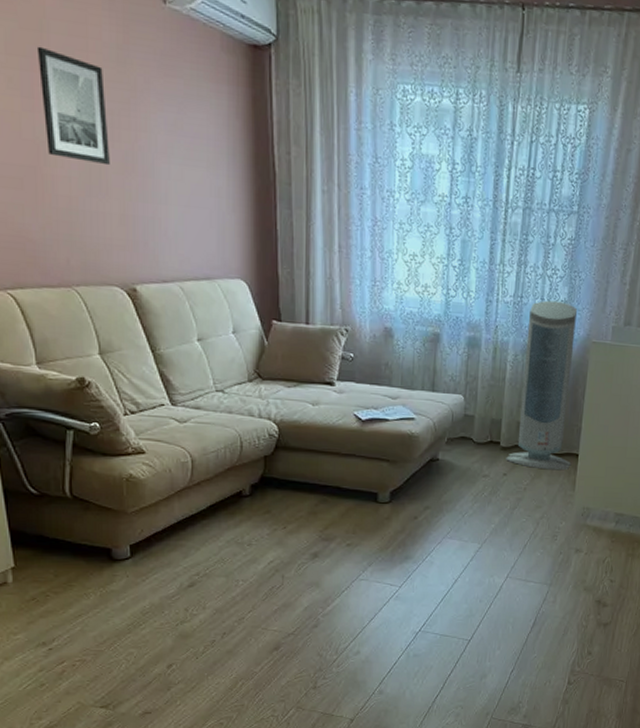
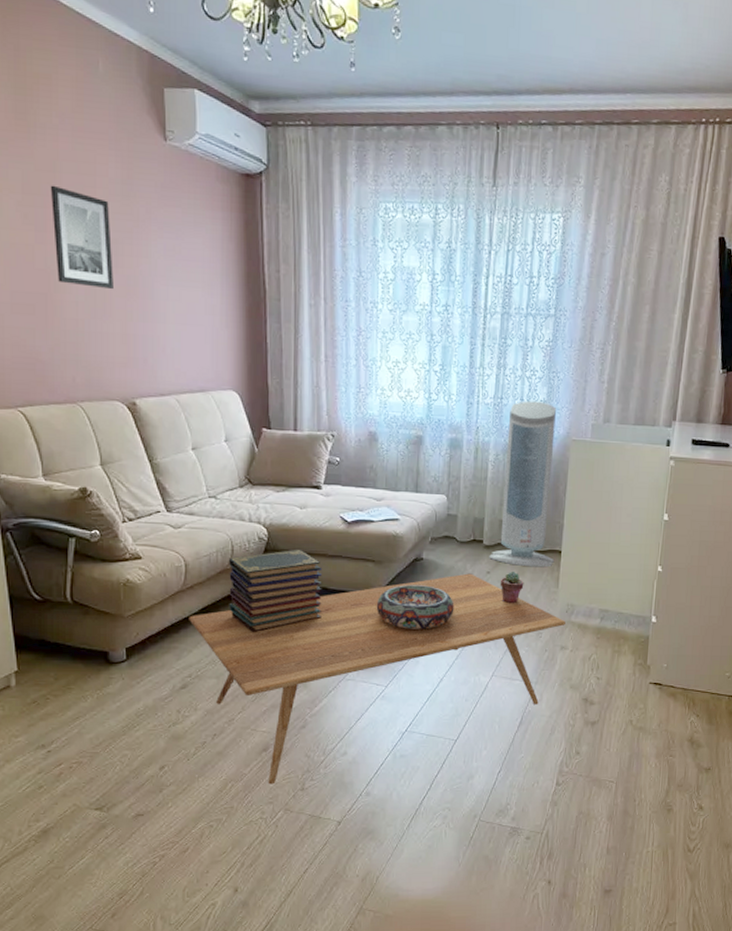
coffee table: none [196,475,581,683] -> present [189,573,566,785]
book stack: none [238,446,336,532] -> present [229,549,323,633]
decorative bowl: none [390,485,470,531] -> present [376,585,455,630]
potted succulent: none [516,474,541,507] -> present [500,572,524,604]

